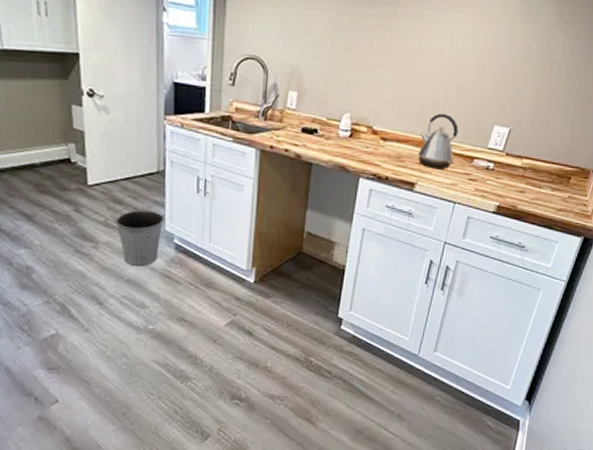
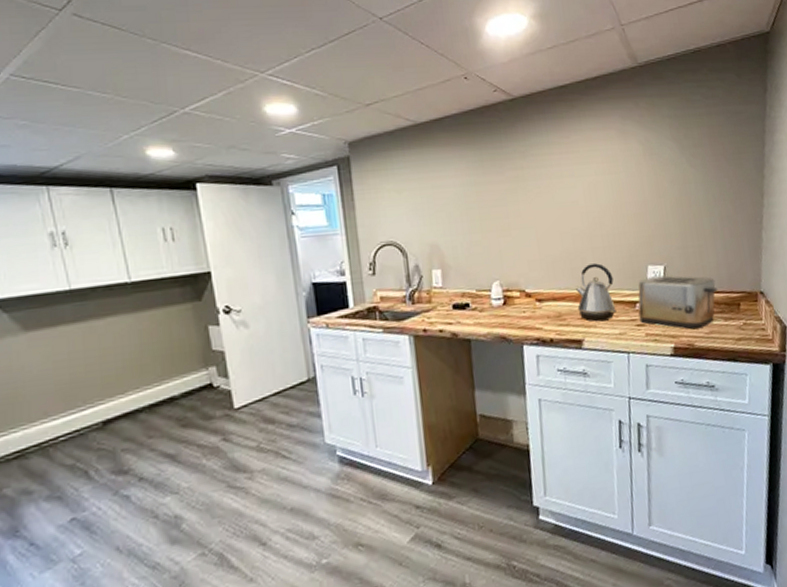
bucket: present [114,210,166,266] -> none [268,423,324,492]
toaster: none [473,137,554,192] -> present [637,275,718,329]

